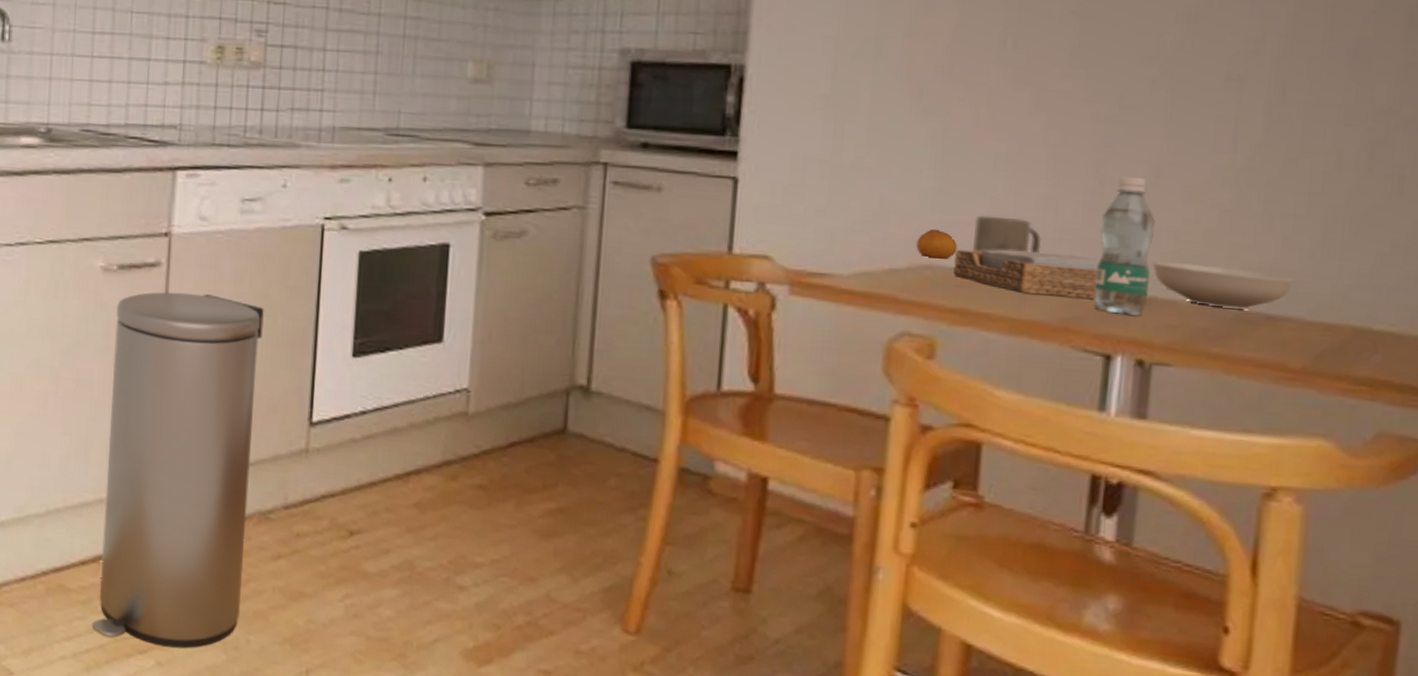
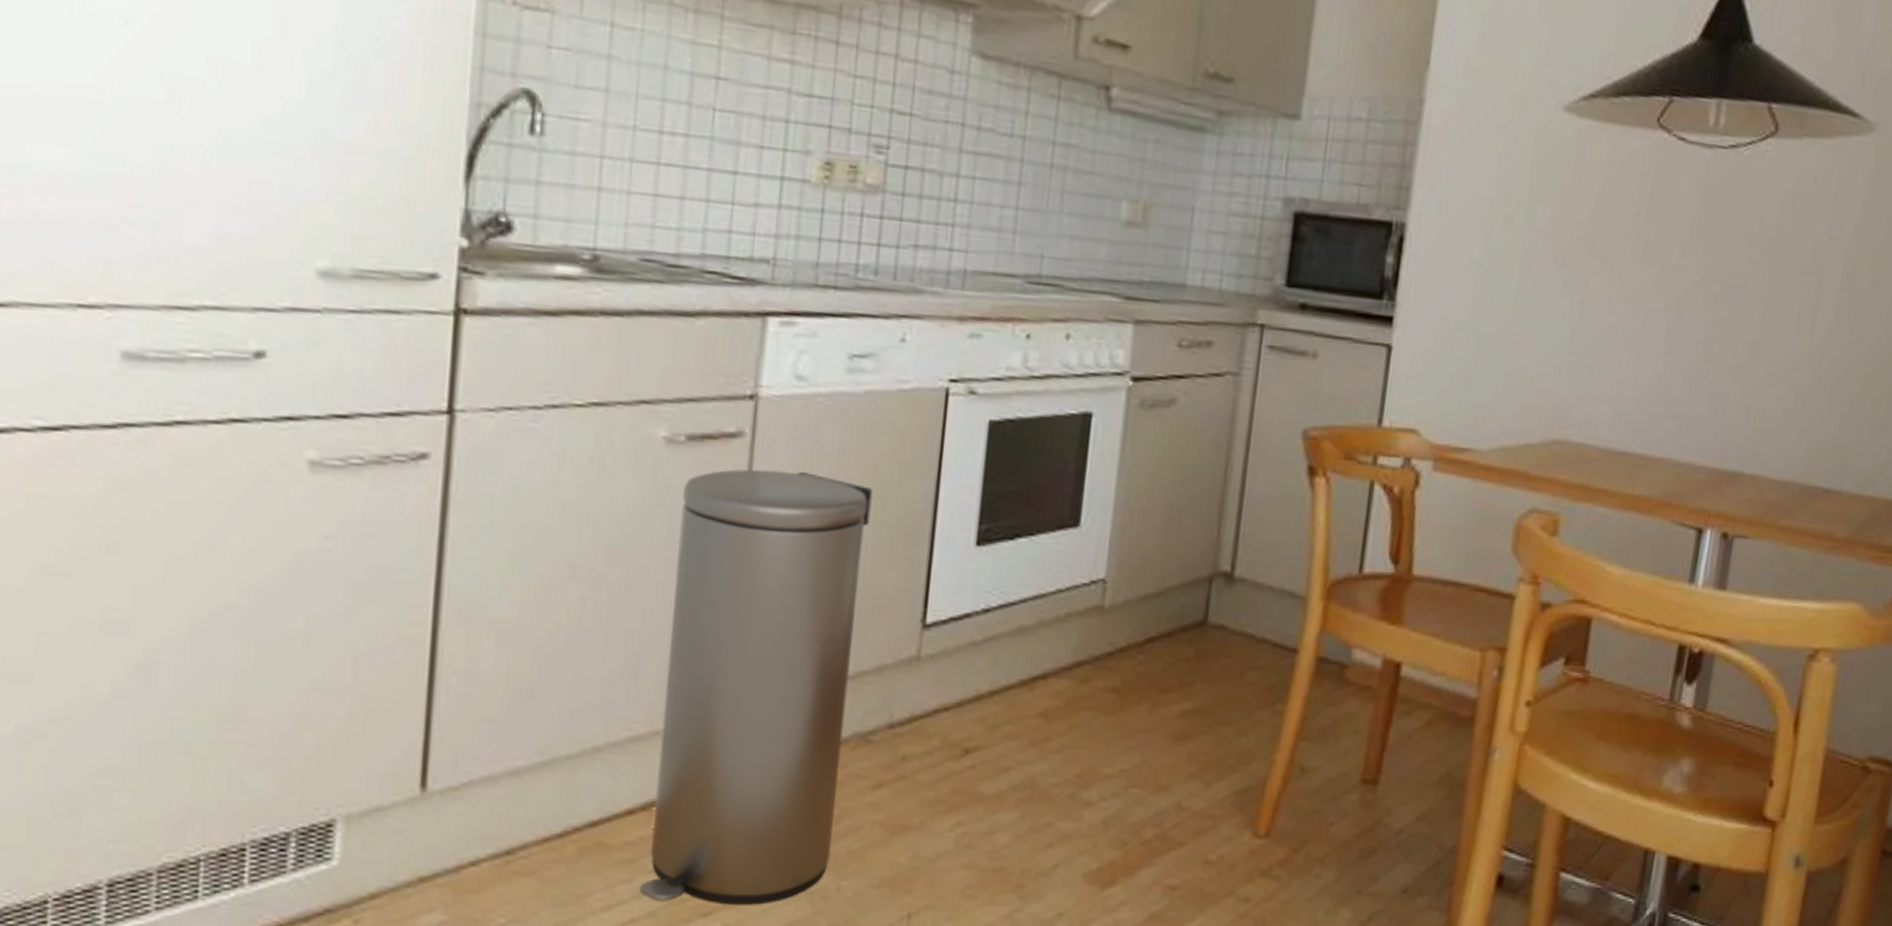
fruit: present [916,230,957,259] -> none [1549,404,1585,434]
napkin holder: present [953,249,1100,301] -> none [1579,424,1701,477]
mug: present [973,215,1042,254] -> none [1597,390,1656,430]
bottle: present [1093,177,1156,316] -> none [1692,355,1747,490]
bowl: present [1151,262,1297,309] -> none [1741,438,1848,483]

